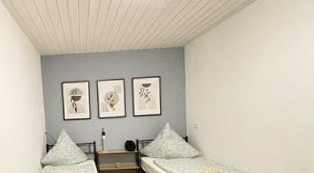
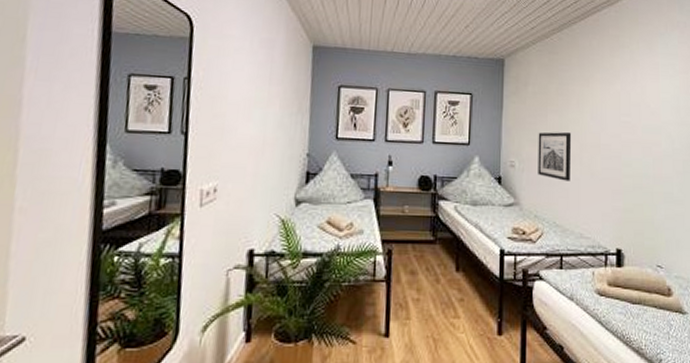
wall art: none [215,97,244,136] -> present [538,131,572,182]

